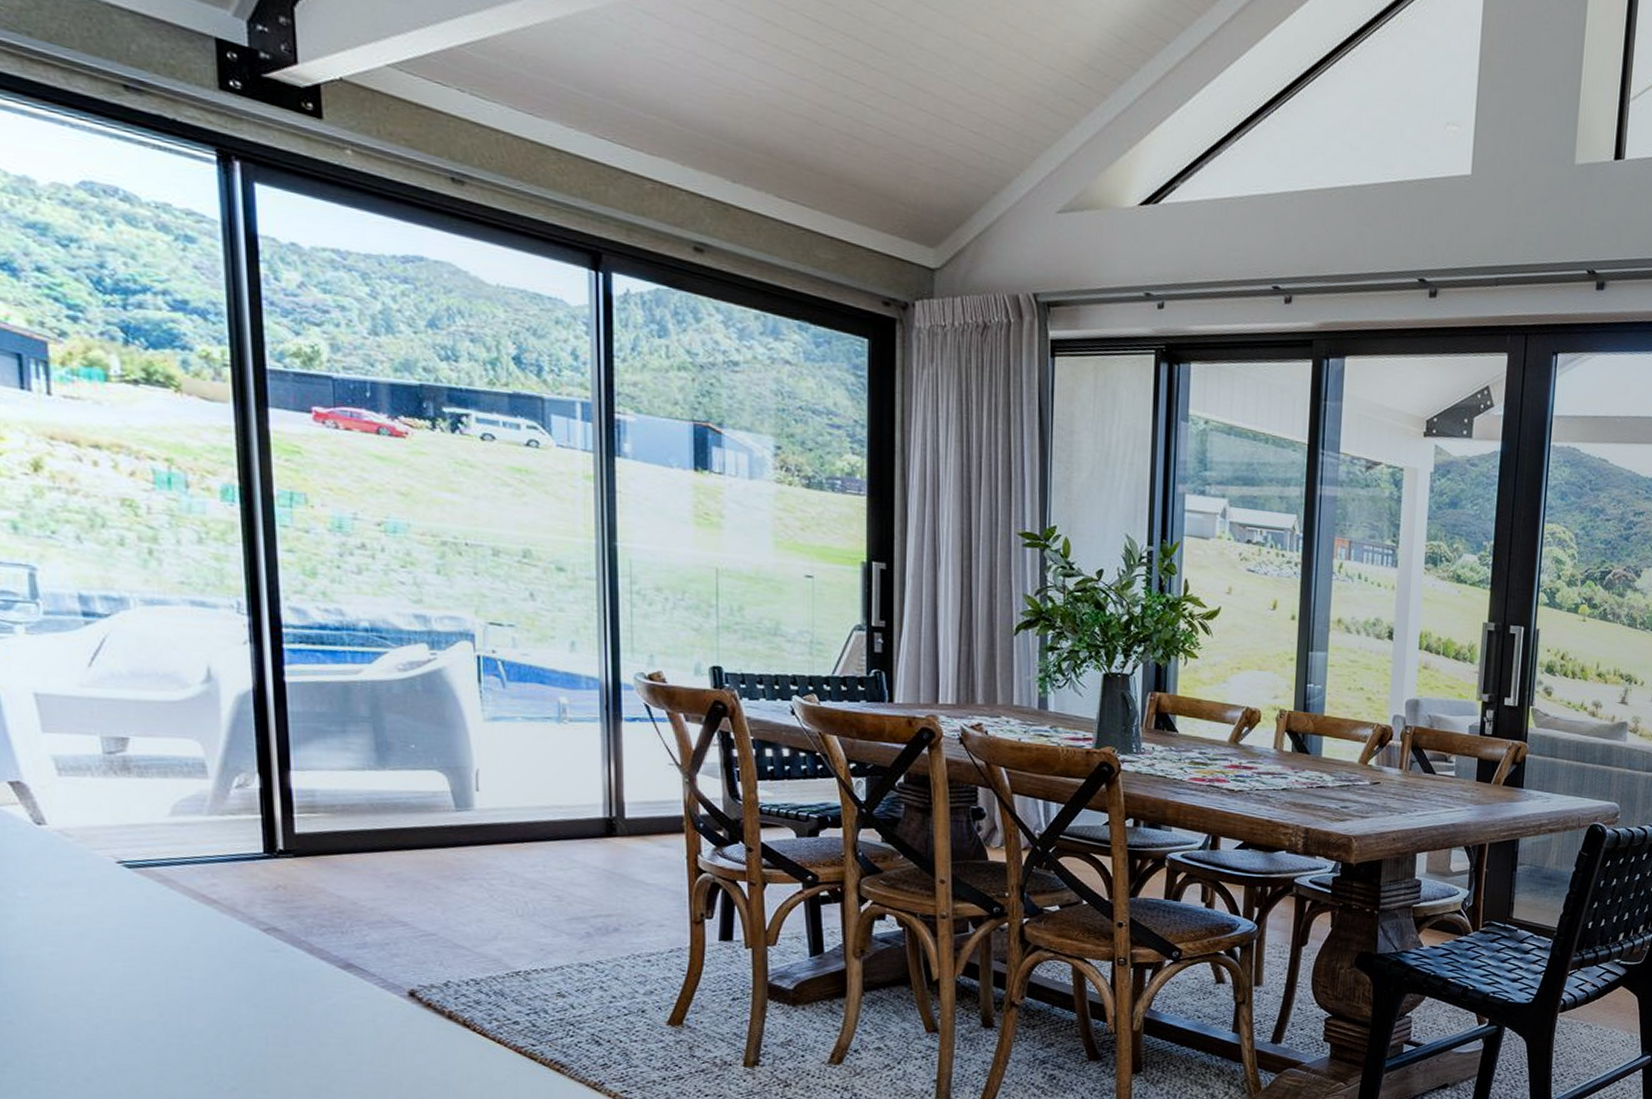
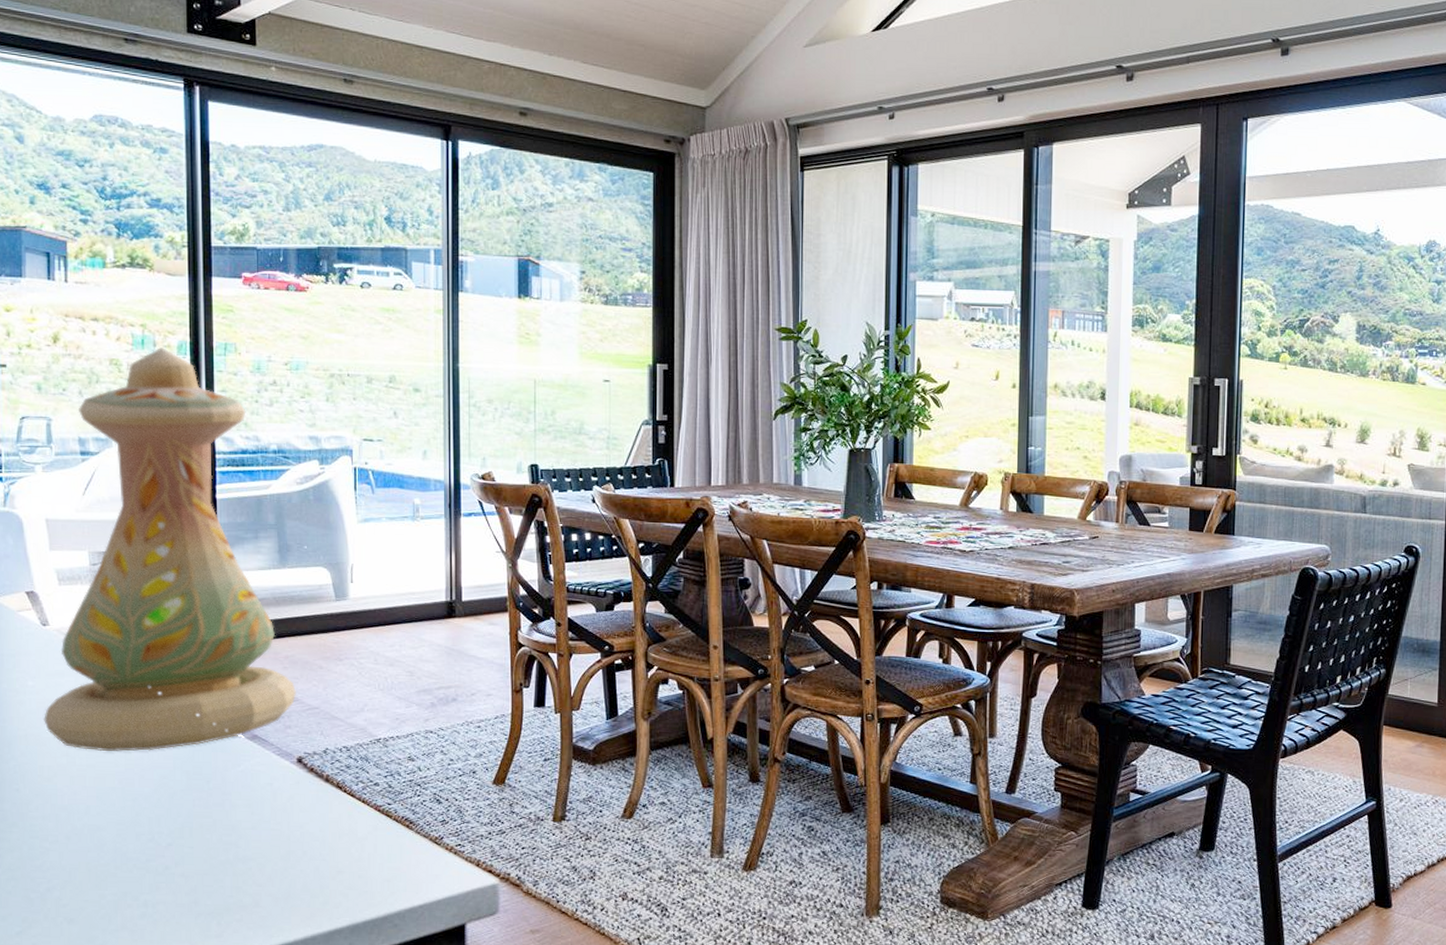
vase: none [44,490,405,979] -> present [44,347,296,751]

